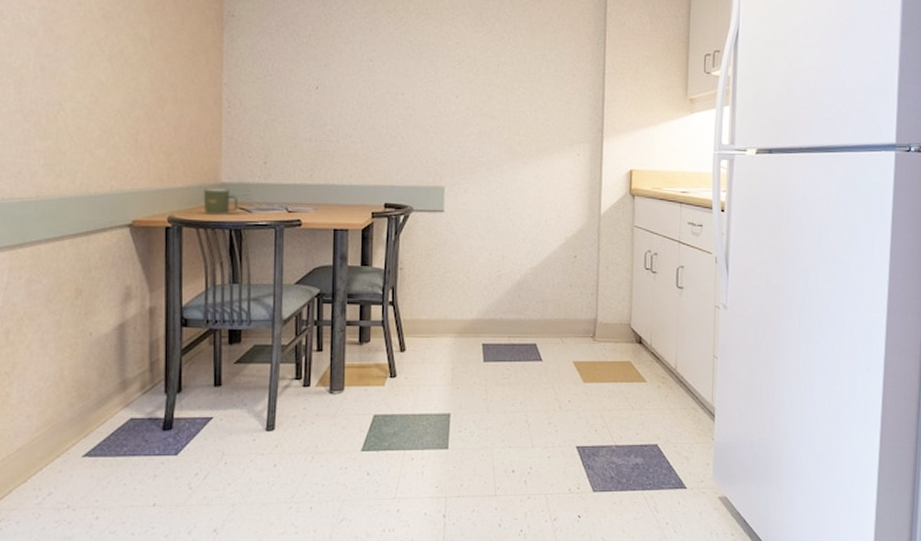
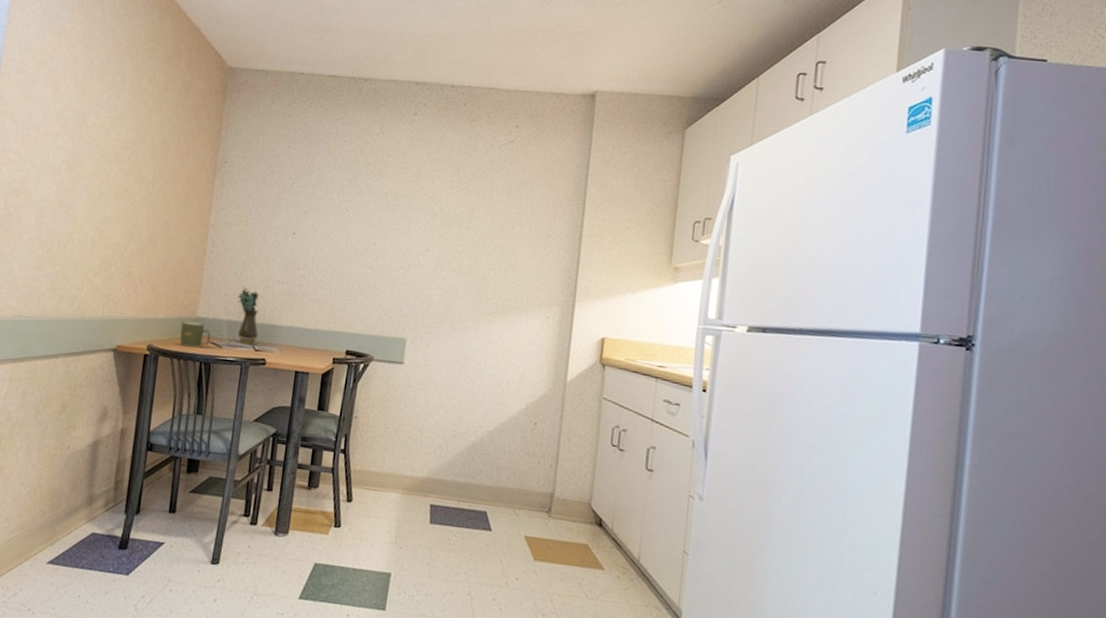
vase: none [263,147,290,207] -> present [238,287,259,345]

